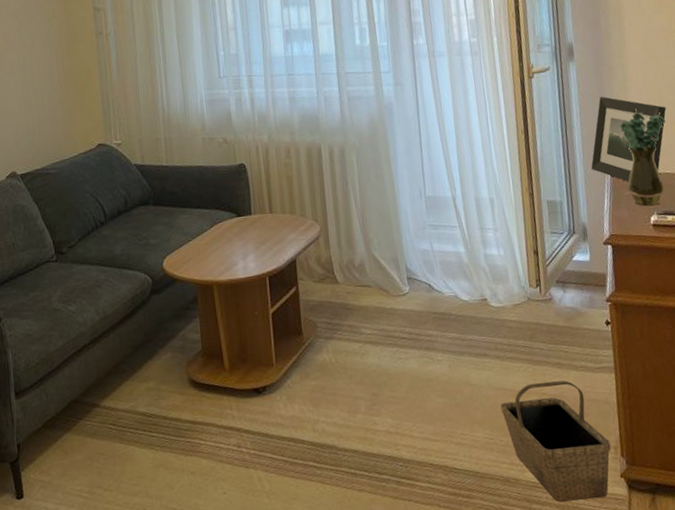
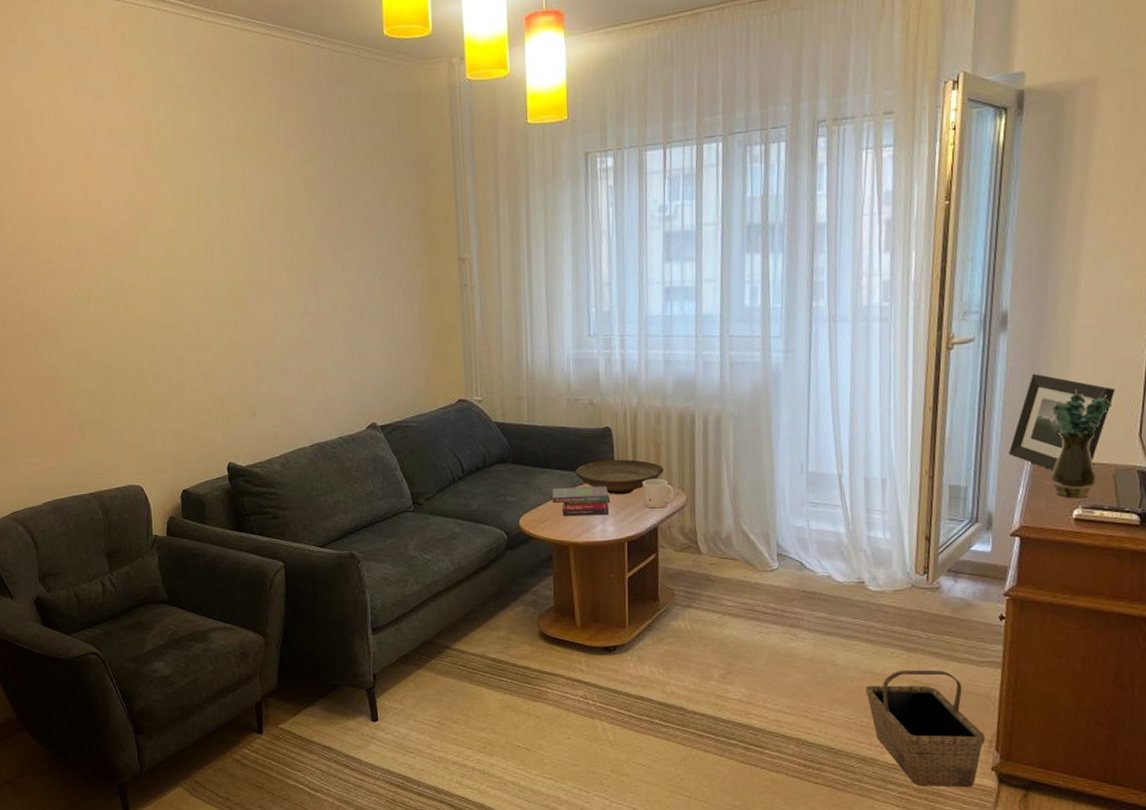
books: none [193,221,250,255] -> present [552,486,611,516]
decorative bowl: none [214,194,297,230] -> present [575,459,664,495]
mug: none [278,211,310,242] -> present [642,478,675,509]

